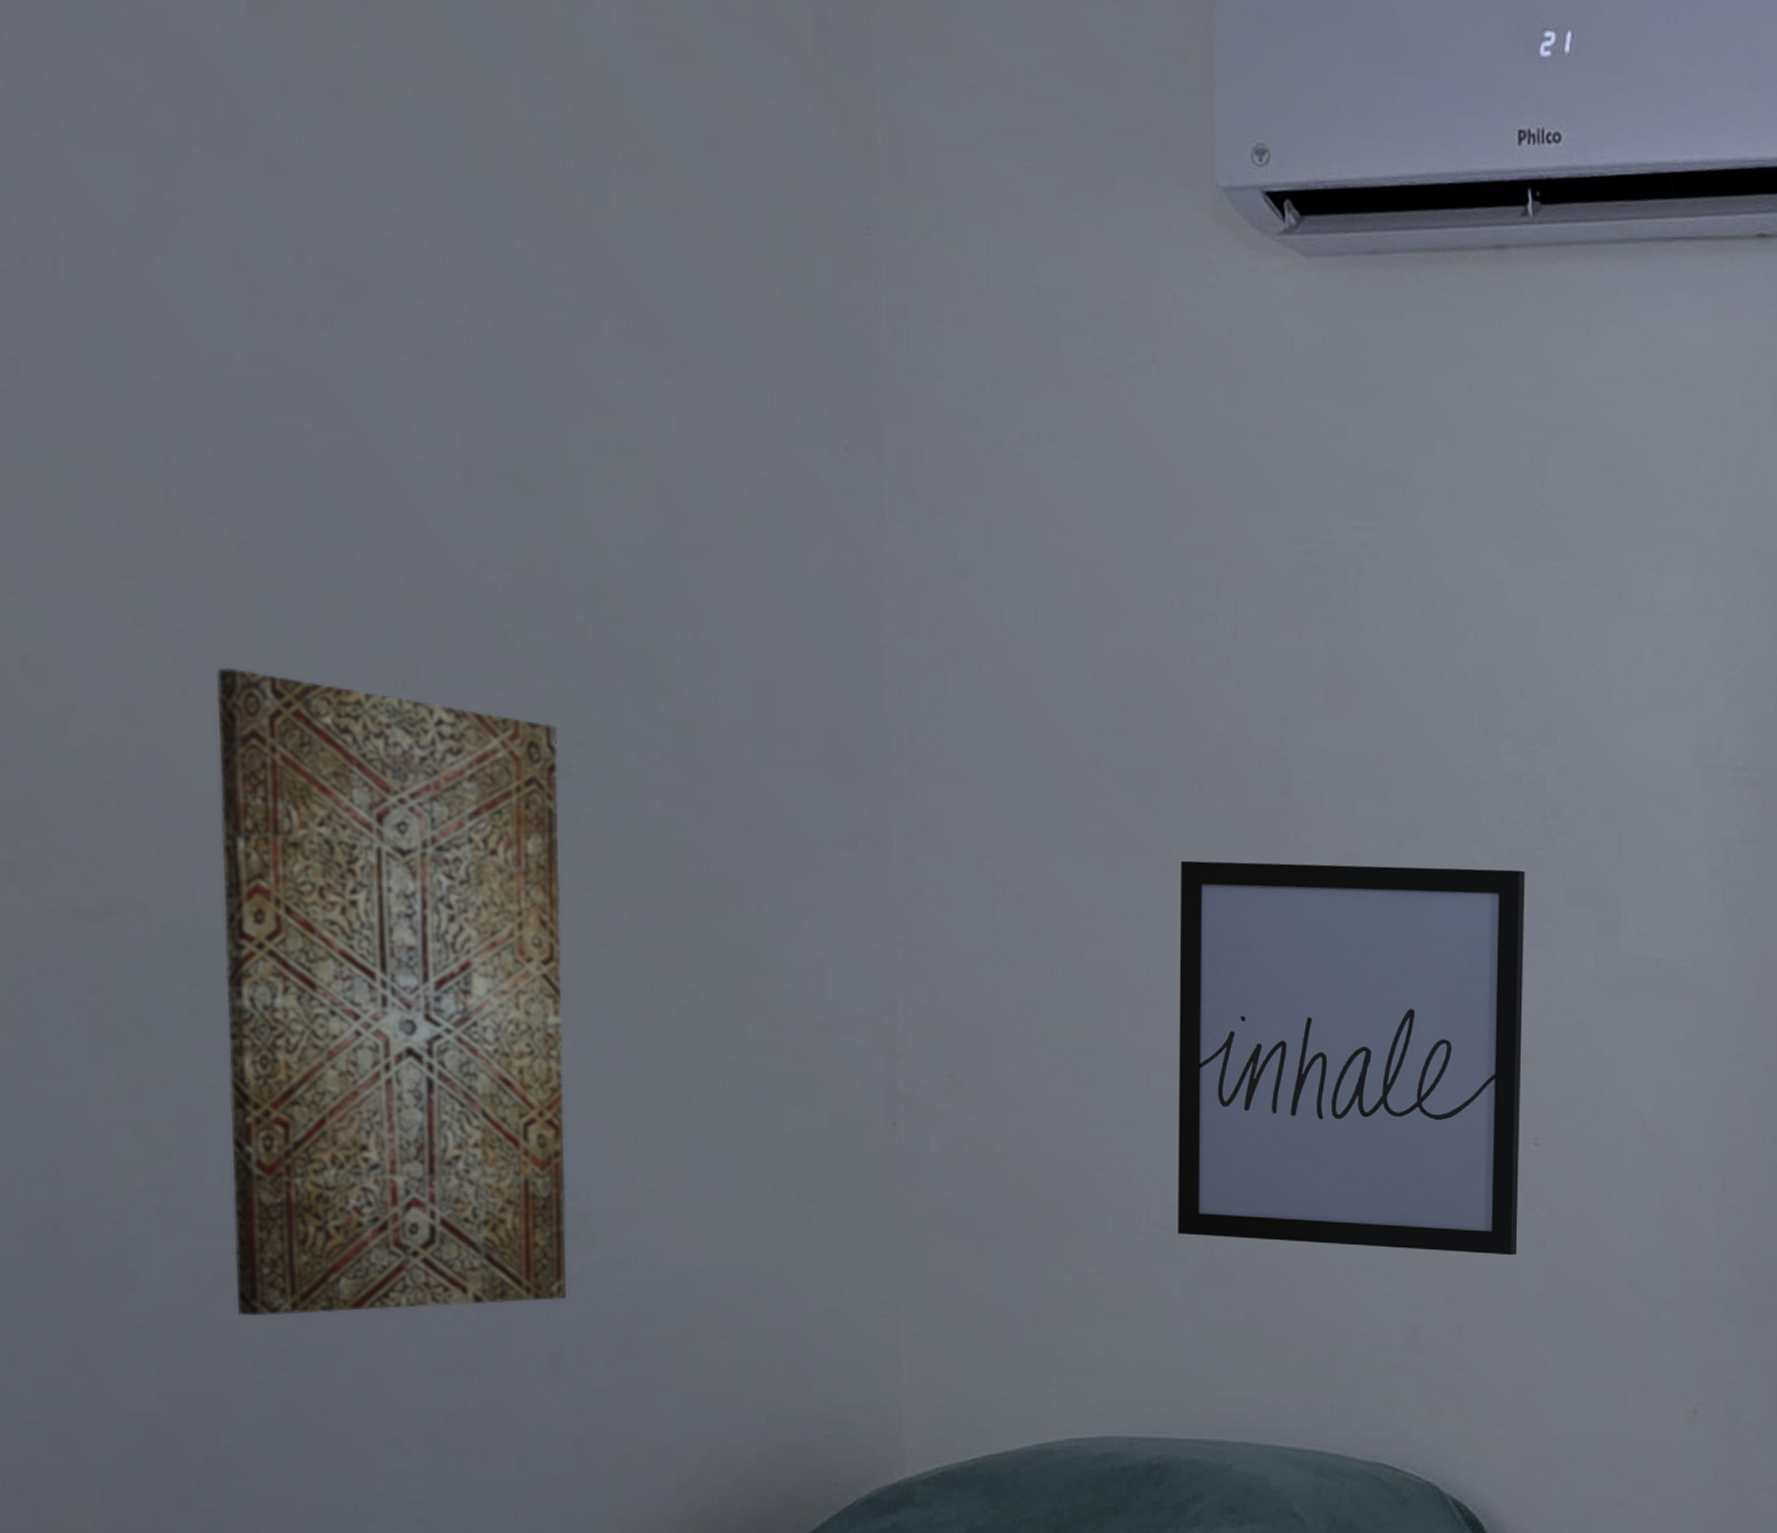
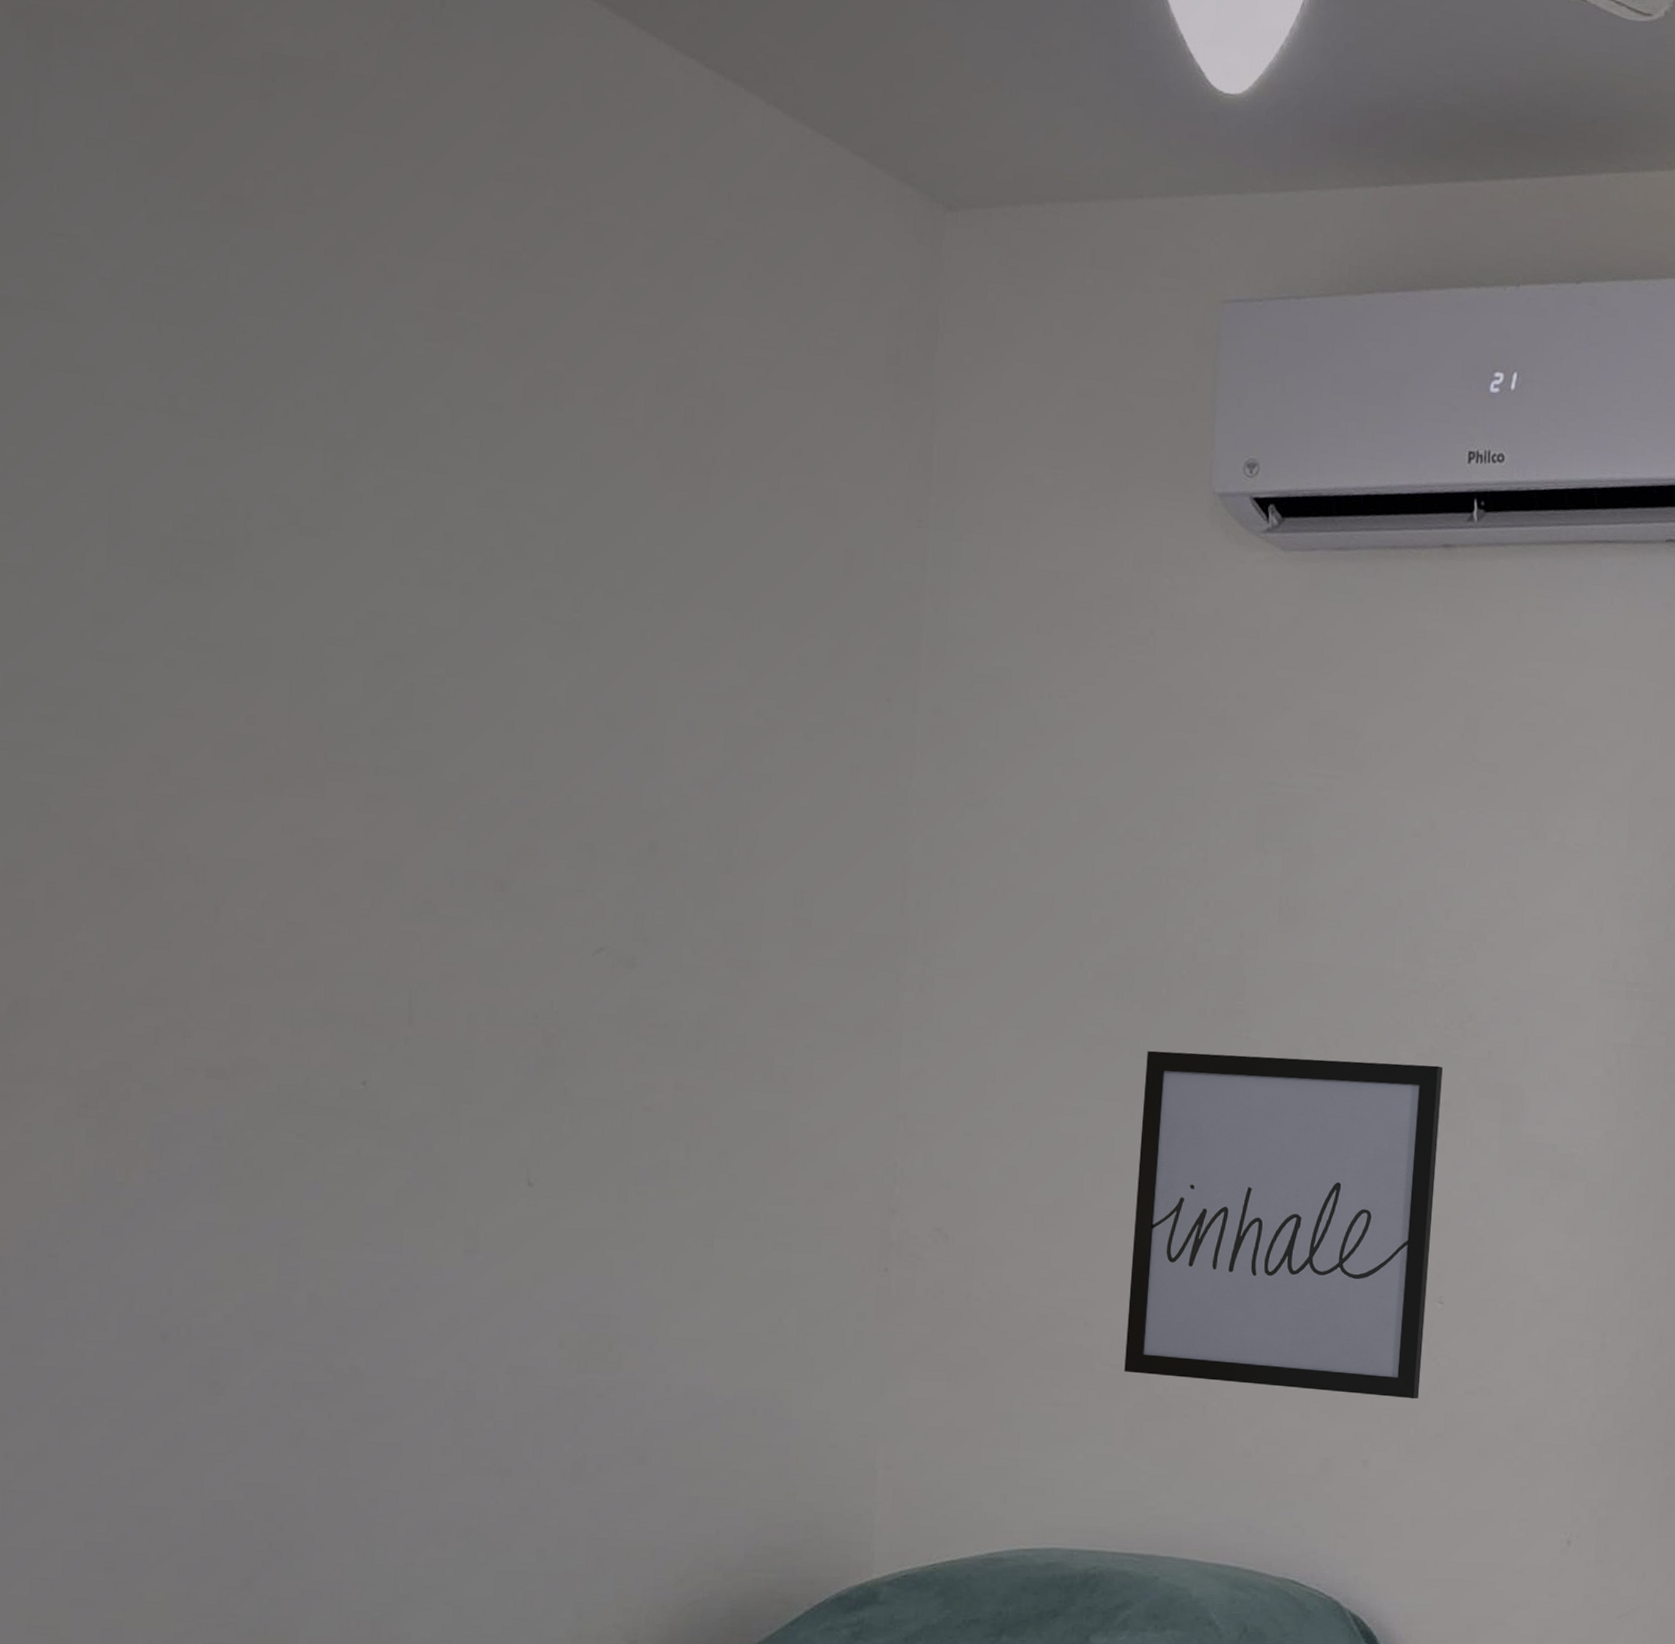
wall art: present [216,667,567,1317] -> none [311,869,627,1421]

